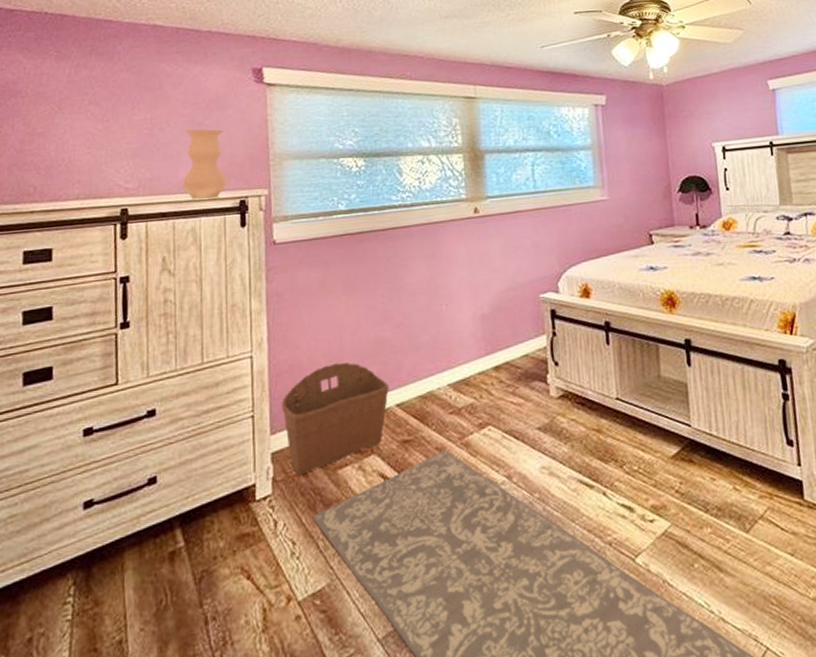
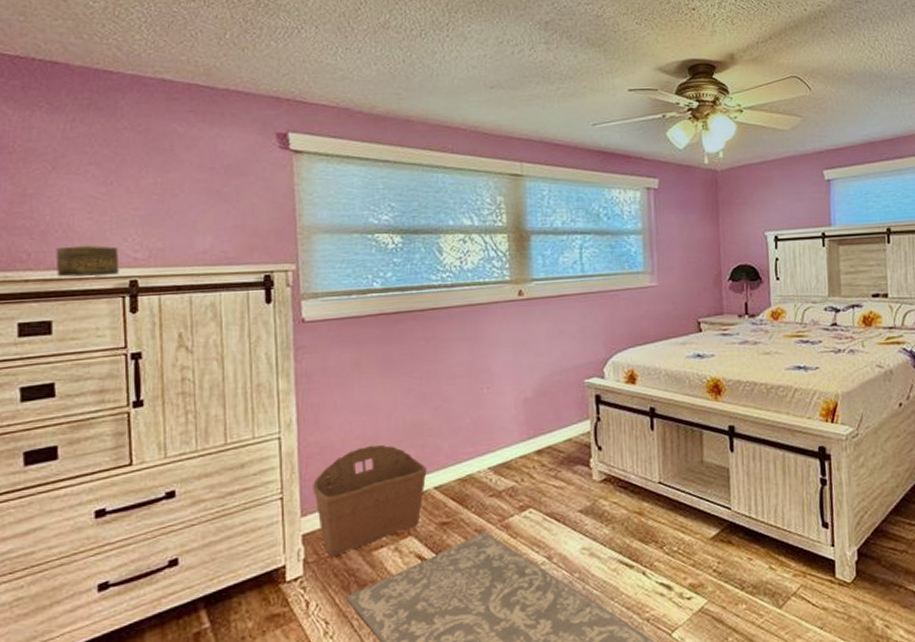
decorative box: none [58,177,113,208] -> present [56,245,119,277]
vase: present [182,129,226,199] -> none [199,197,249,273]

